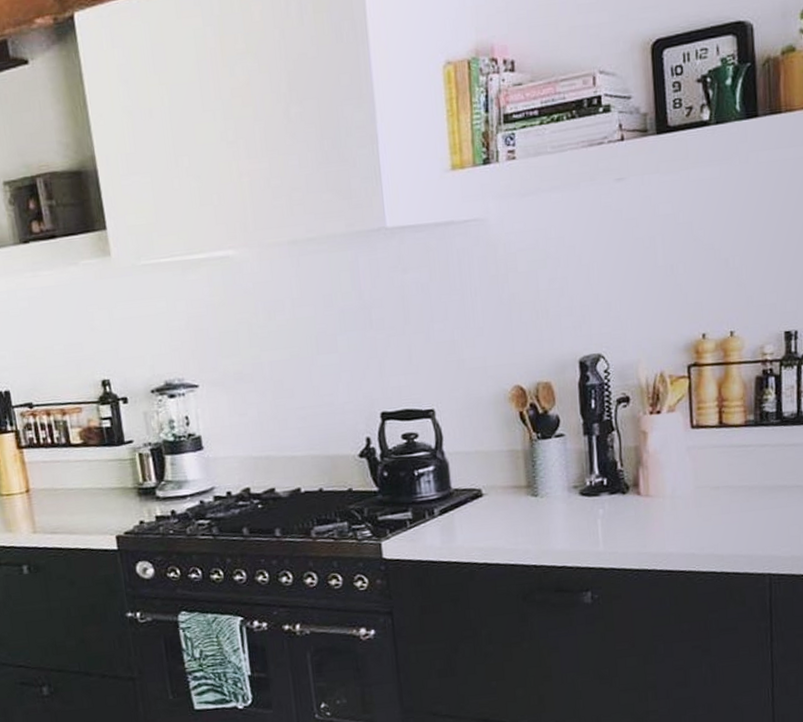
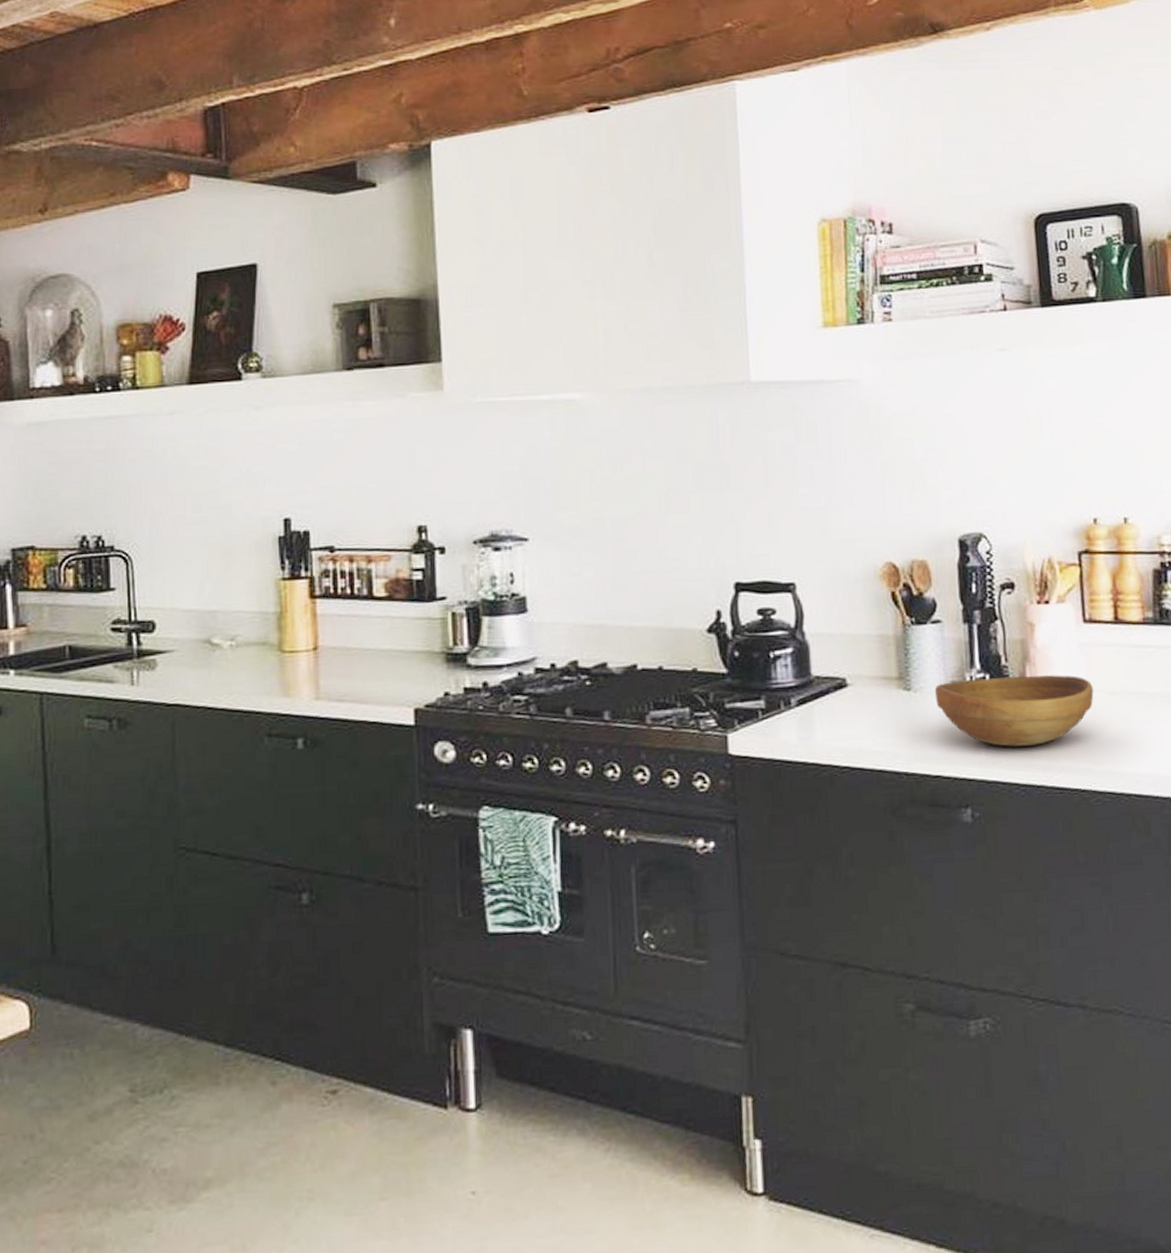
bowl: none [558,475,699,539] -> present [934,675,1094,747]

